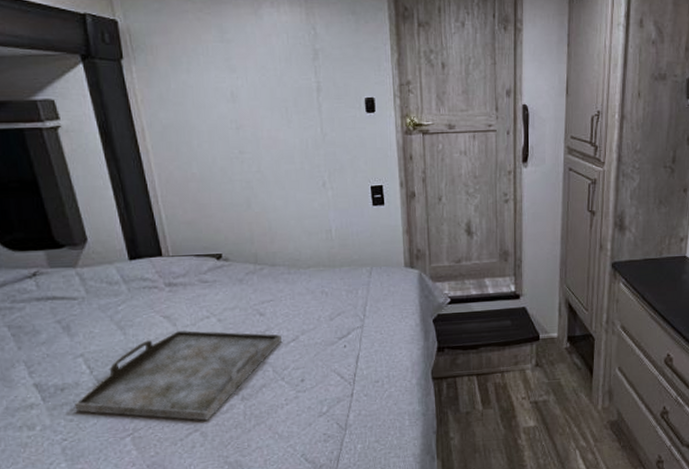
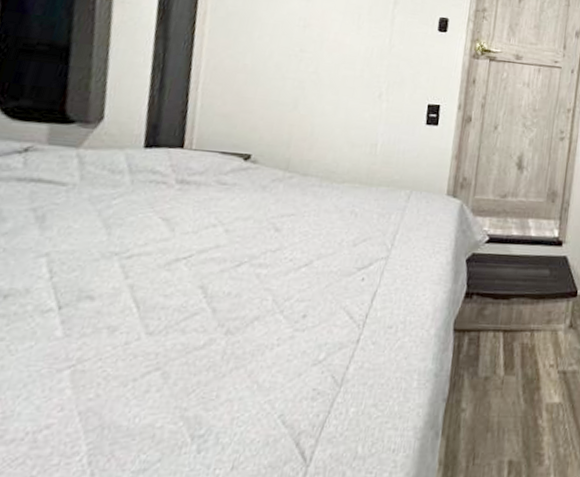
serving tray: present [74,330,282,421] -> none [13,237,294,357]

